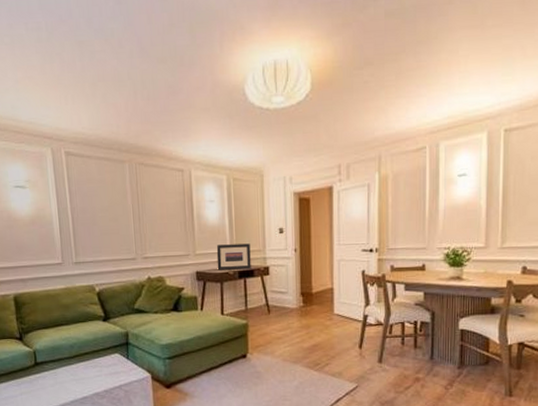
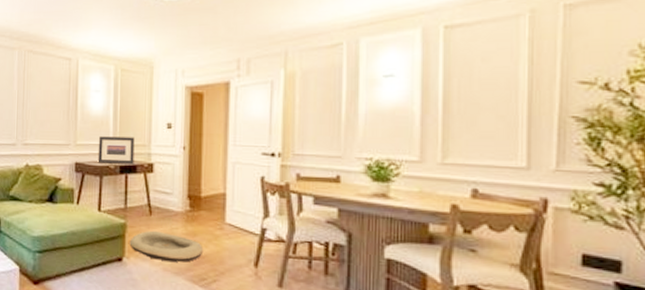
dog bed: none [252,327,317,353] -> present [129,230,204,262]

